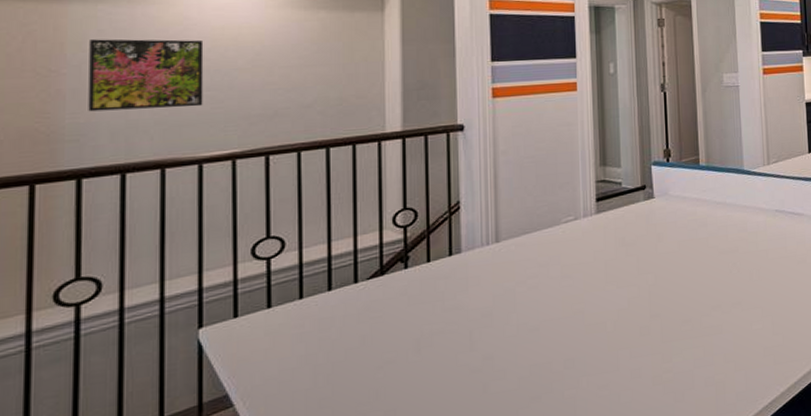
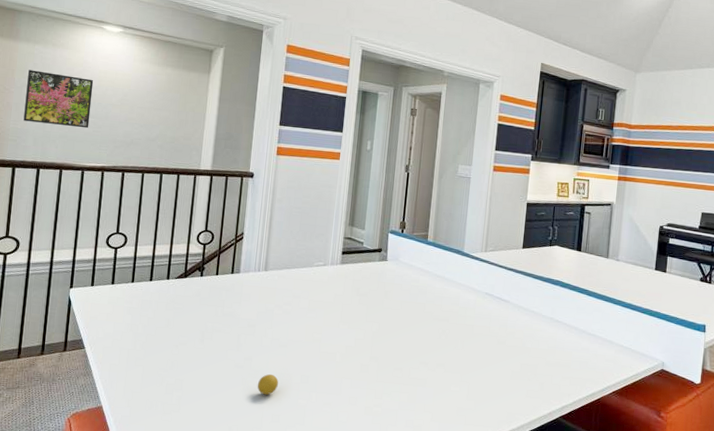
ping-pong ball: none [505,368,534,398] -> present [257,373,278,395]

